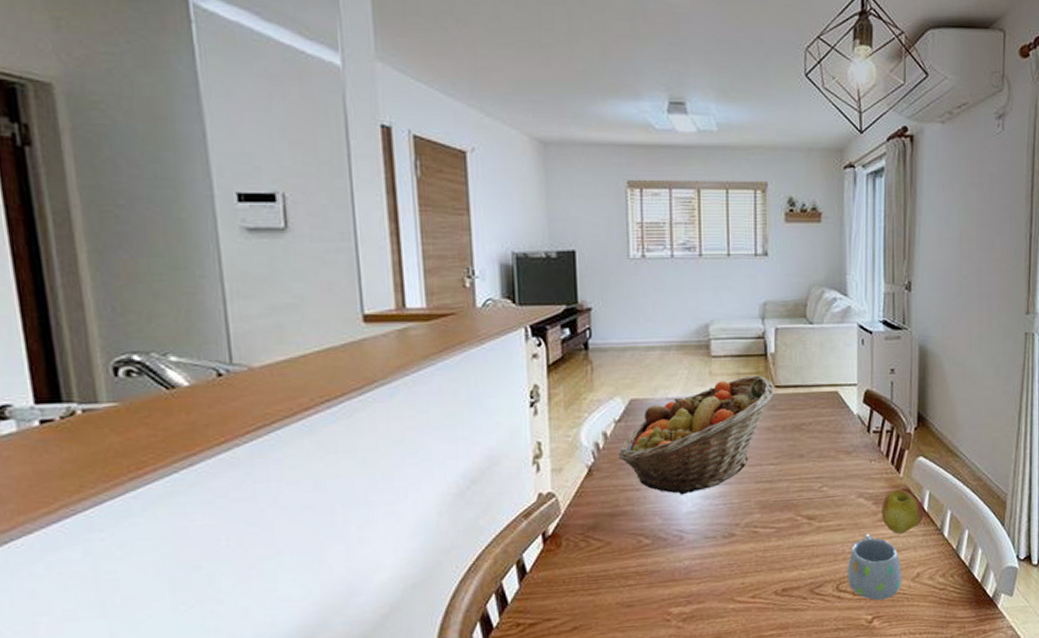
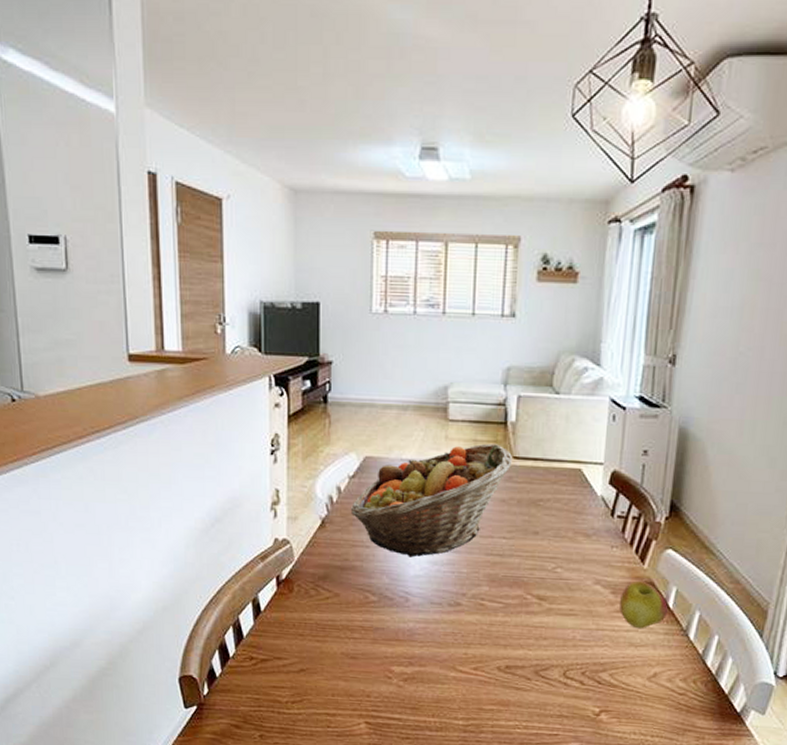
mug: present [847,533,902,601] -> none [575,623,637,695]

